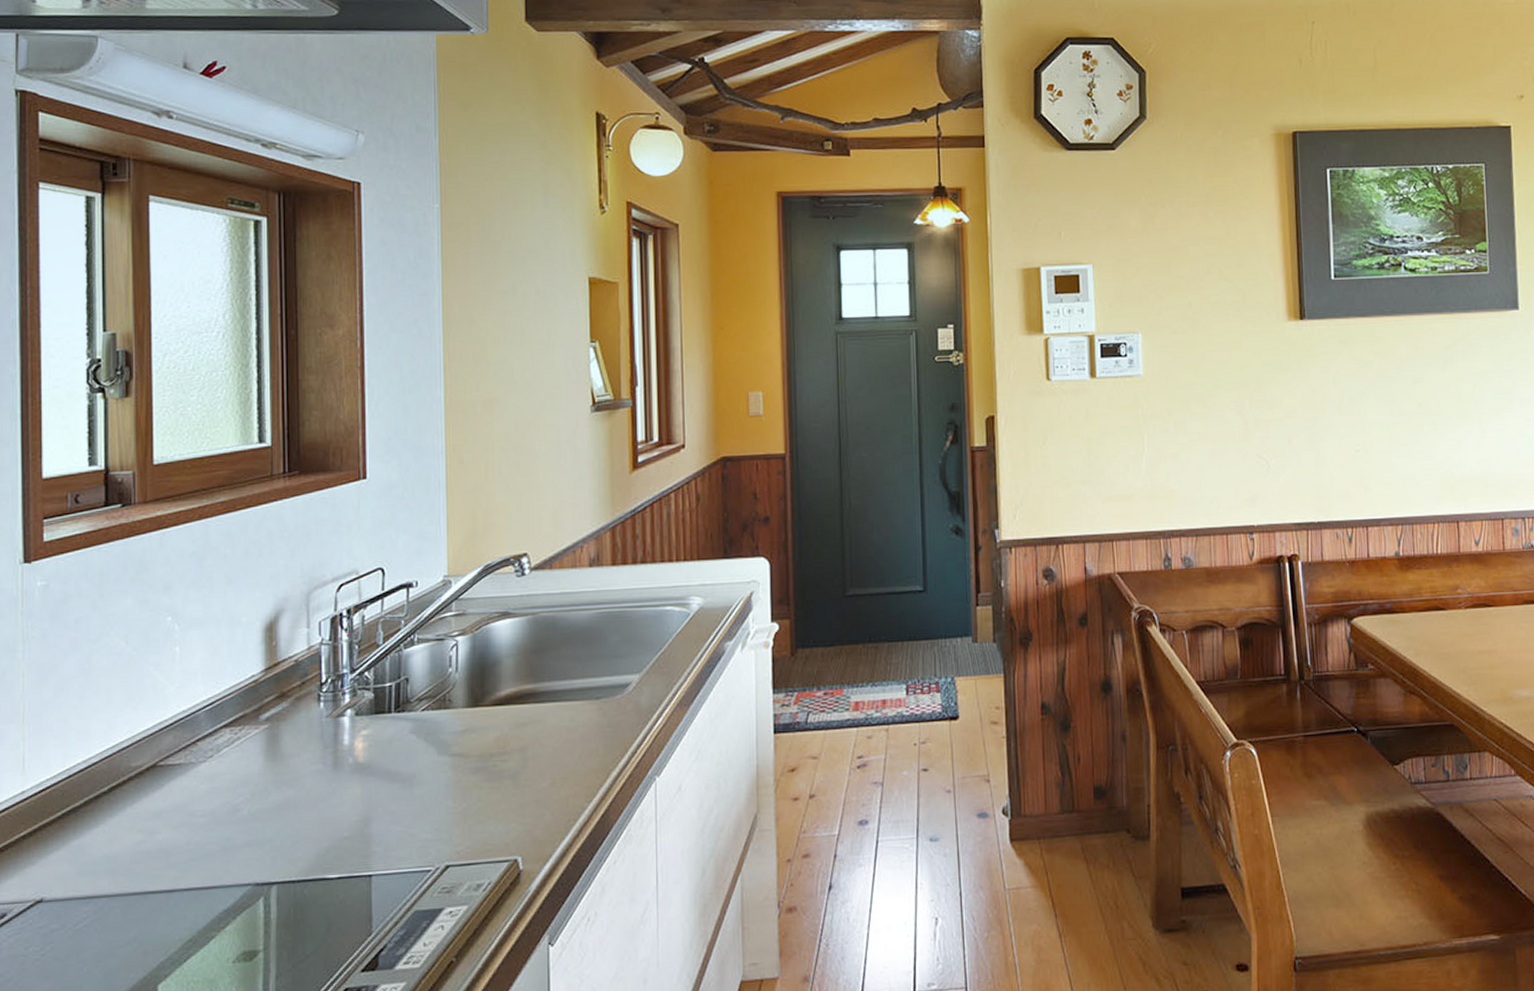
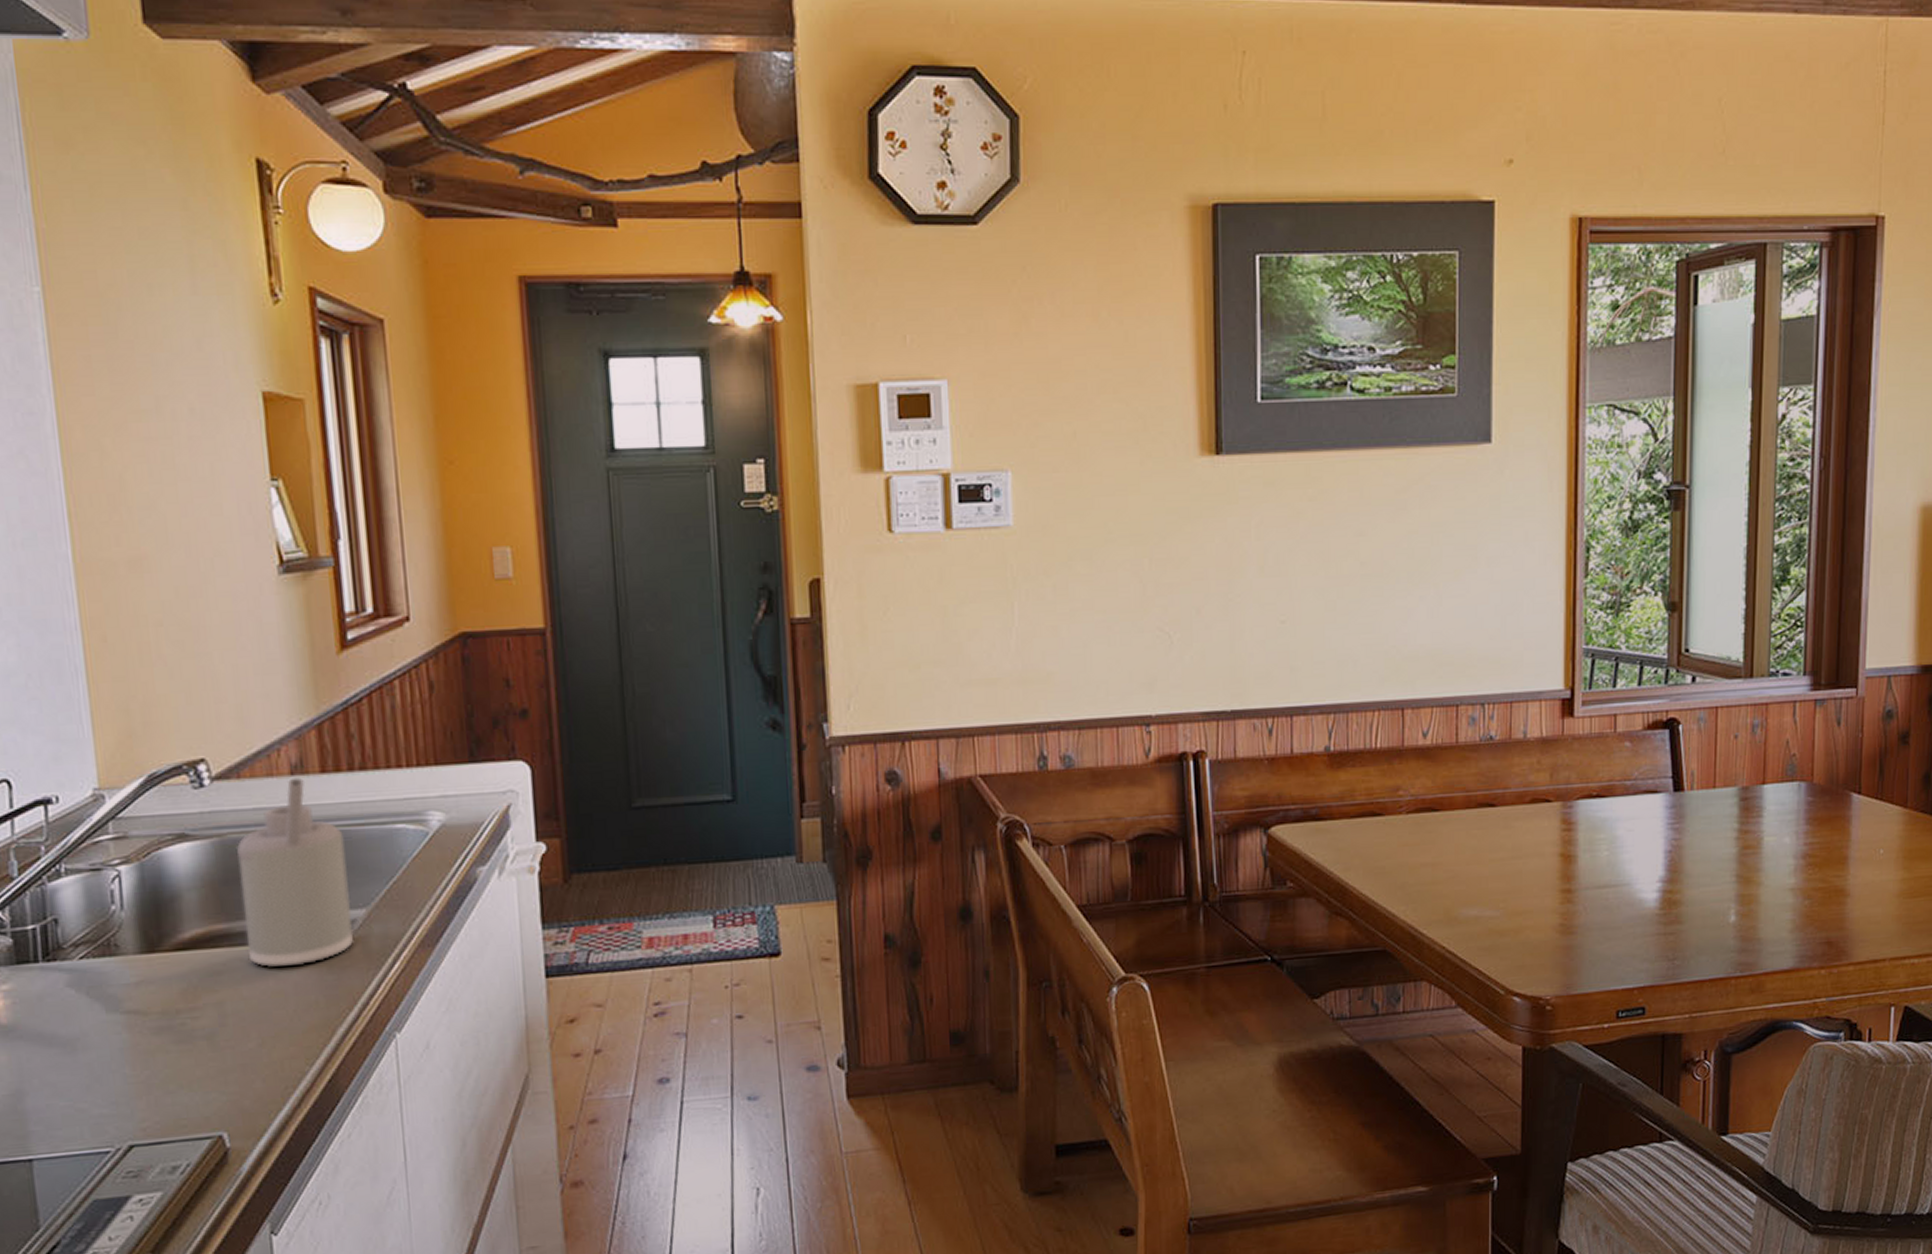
soap dispenser: none [544,568,629,721] -> present [235,777,355,968]

